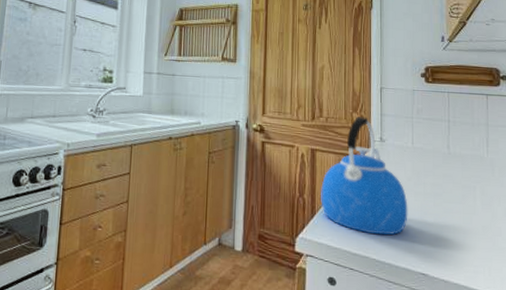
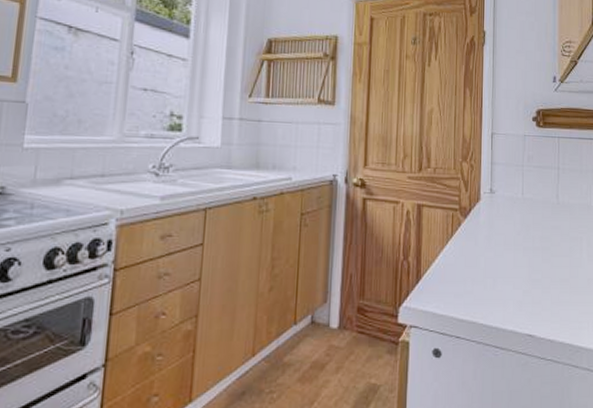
kettle: present [321,116,408,236] -> none [426,165,517,297]

